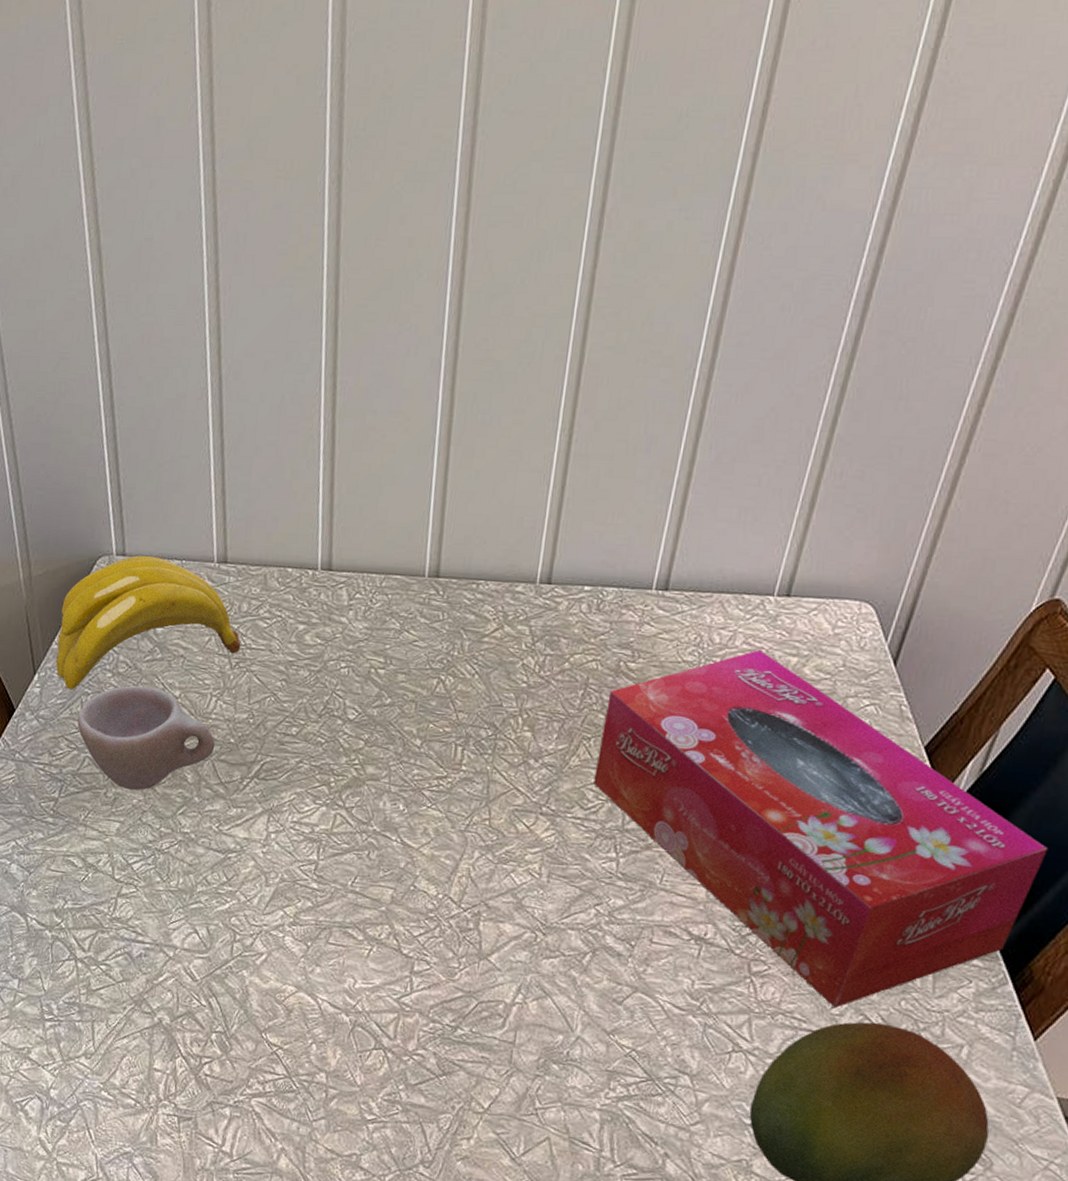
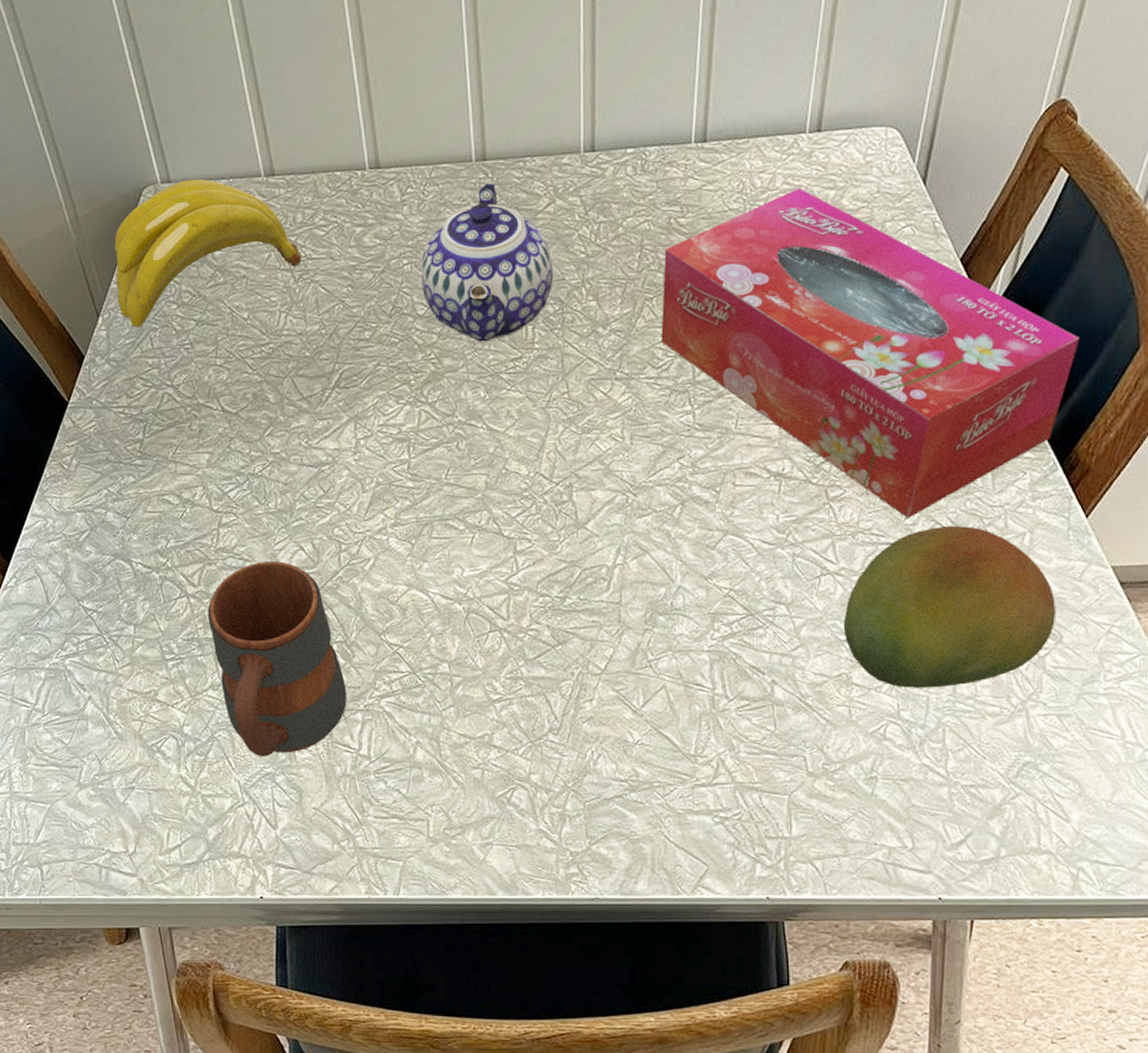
cup: present [77,686,216,791] -> none [149,312,292,420]
mug: none [92,938,219,1136] -> present [207,561,348,757]
teapot: none [355,597,492,756] -> present [420,181,554,342]

